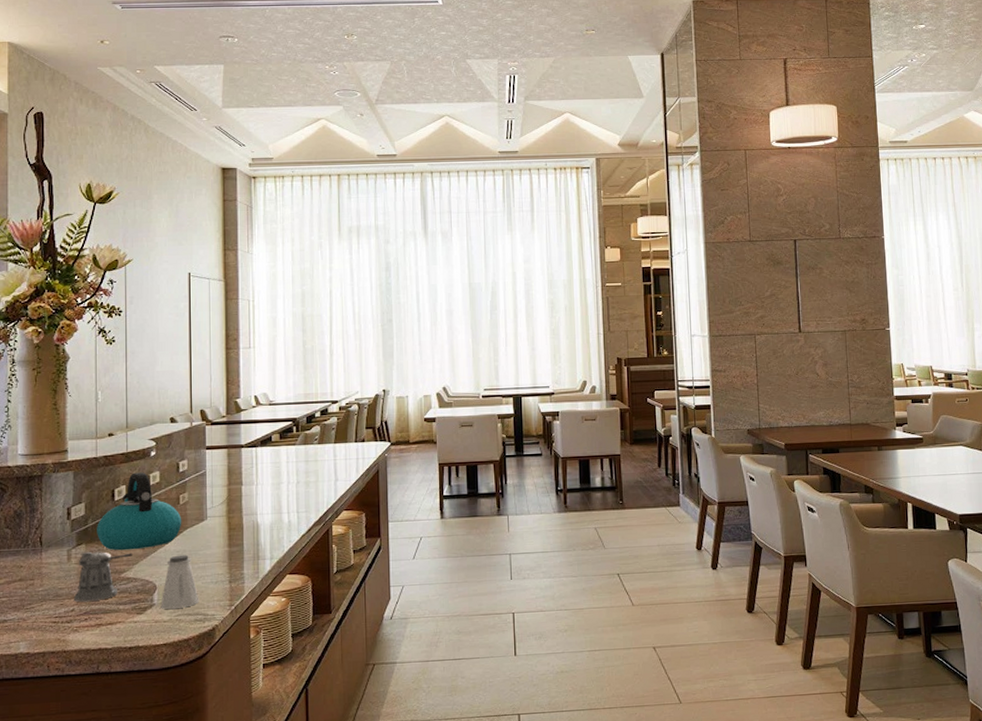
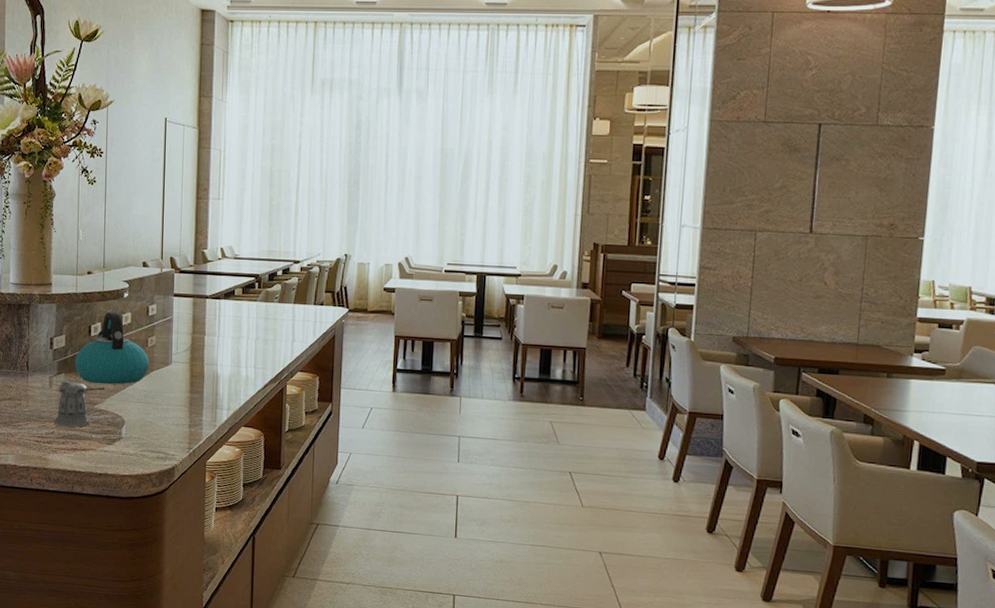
saltshaker: present [160,554,199,609] -> none [128,394,162,445]

